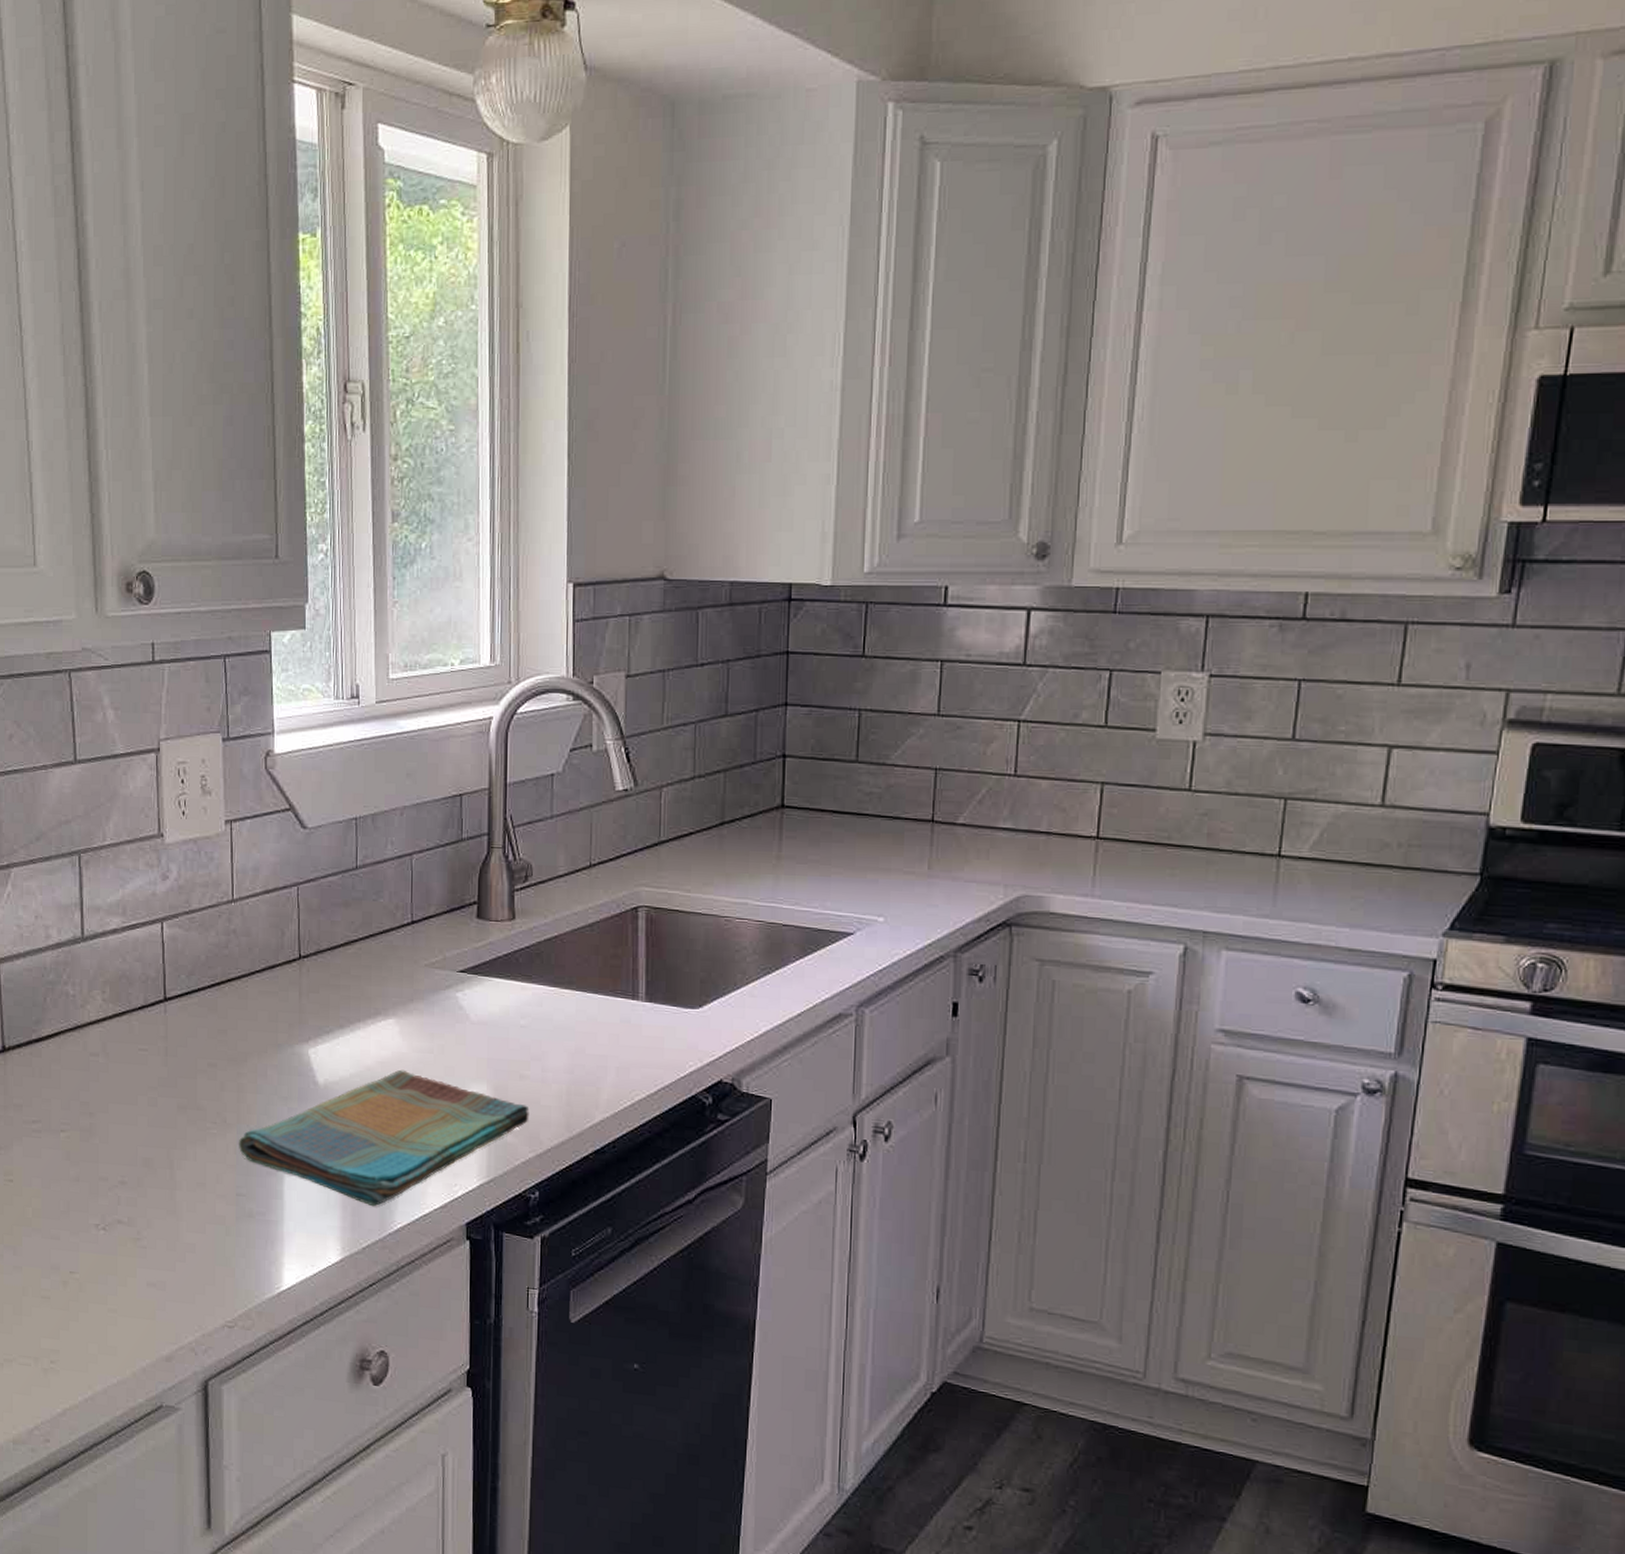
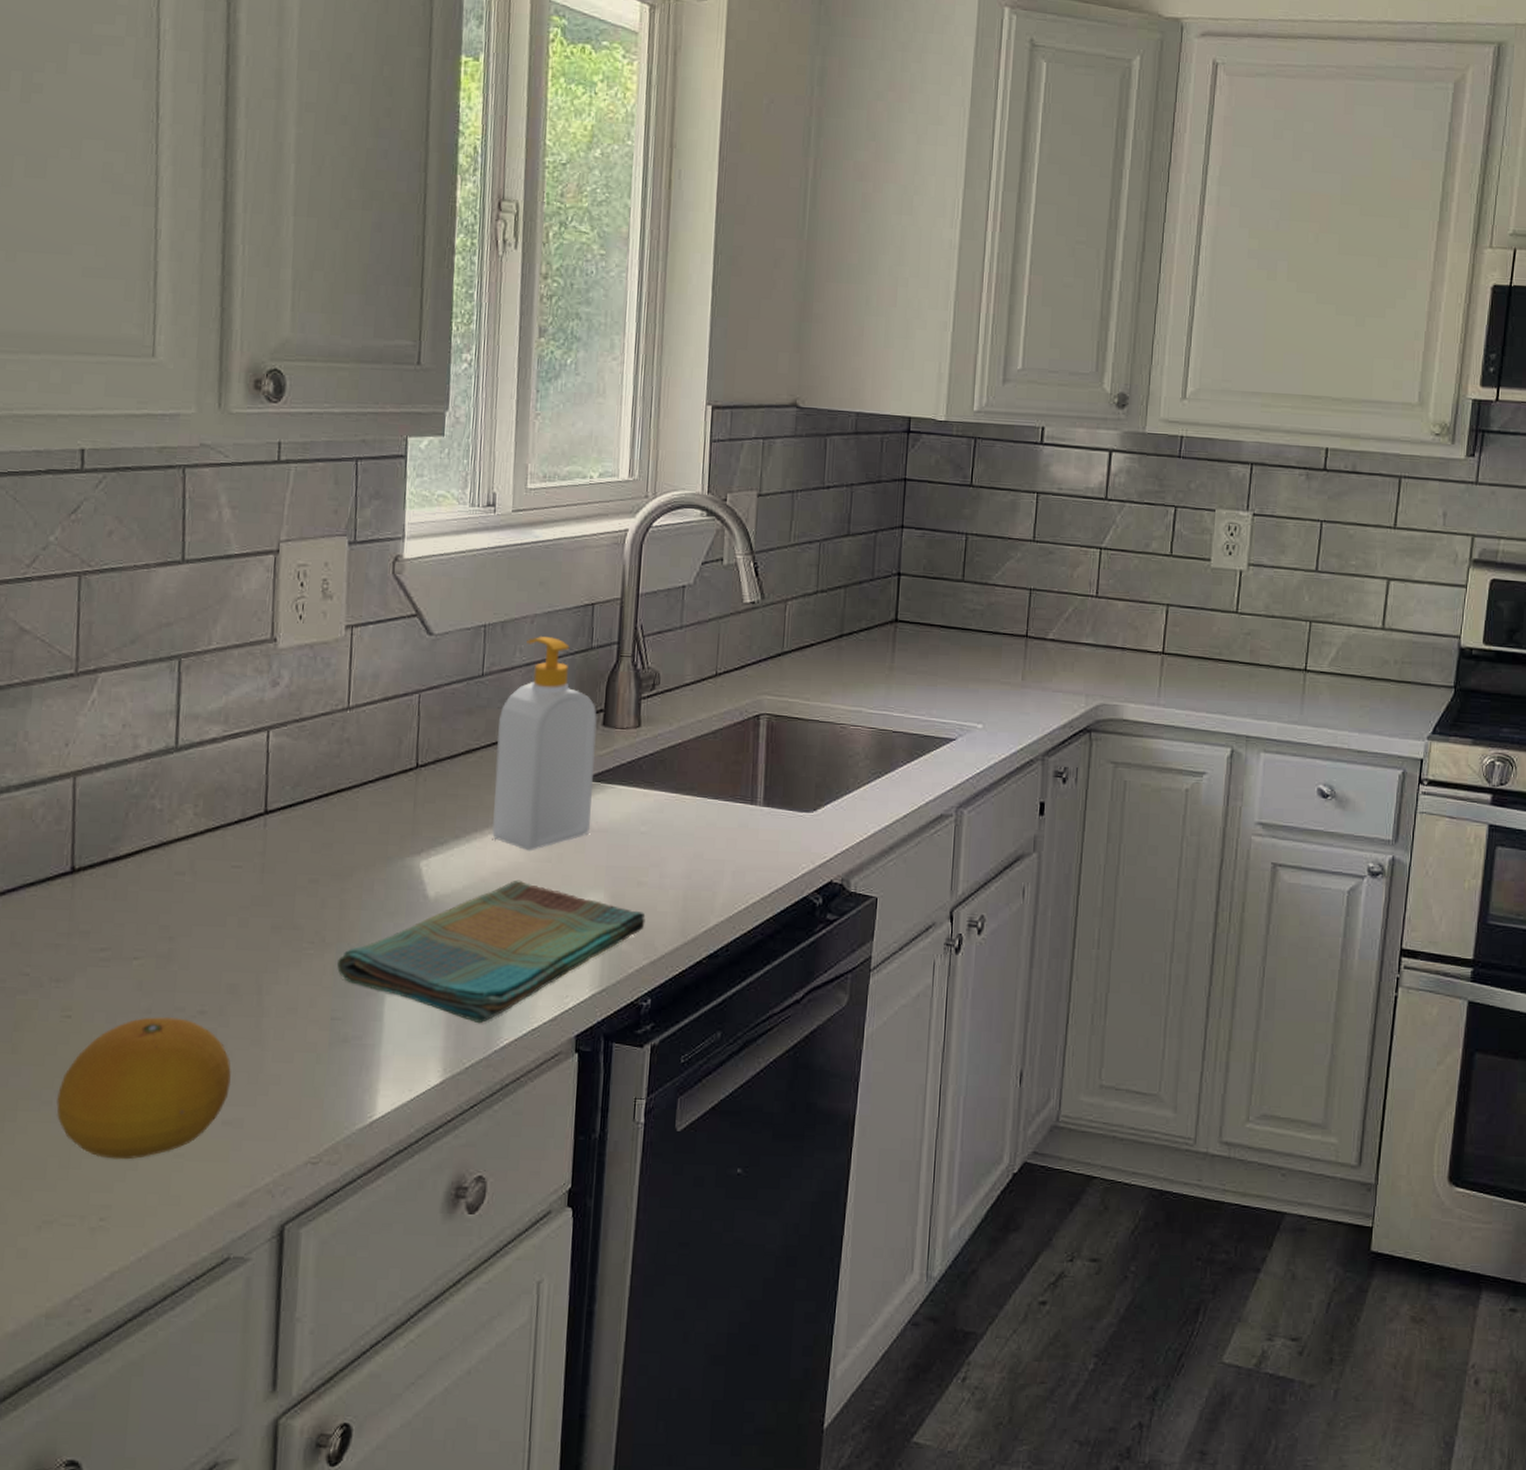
fruit: none [7,1185,152,1311] -> present [56,1017,231,1160]
soap bottle: none [373,829,472,1042] -> present [491,637,597,851]

